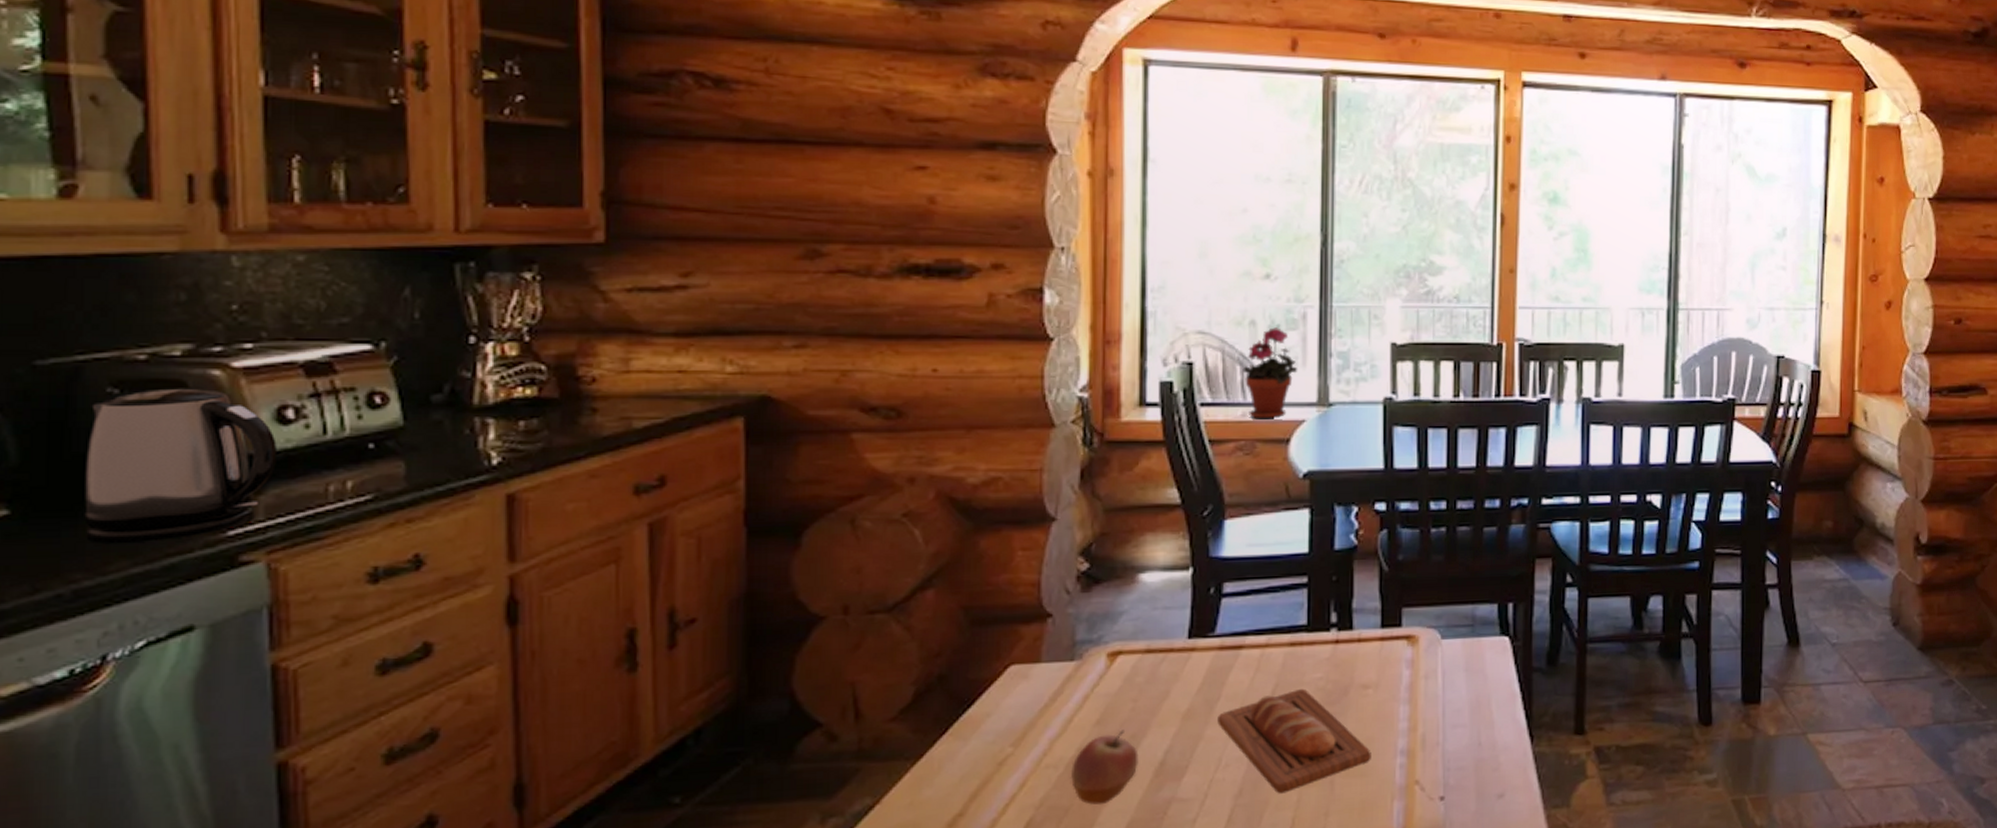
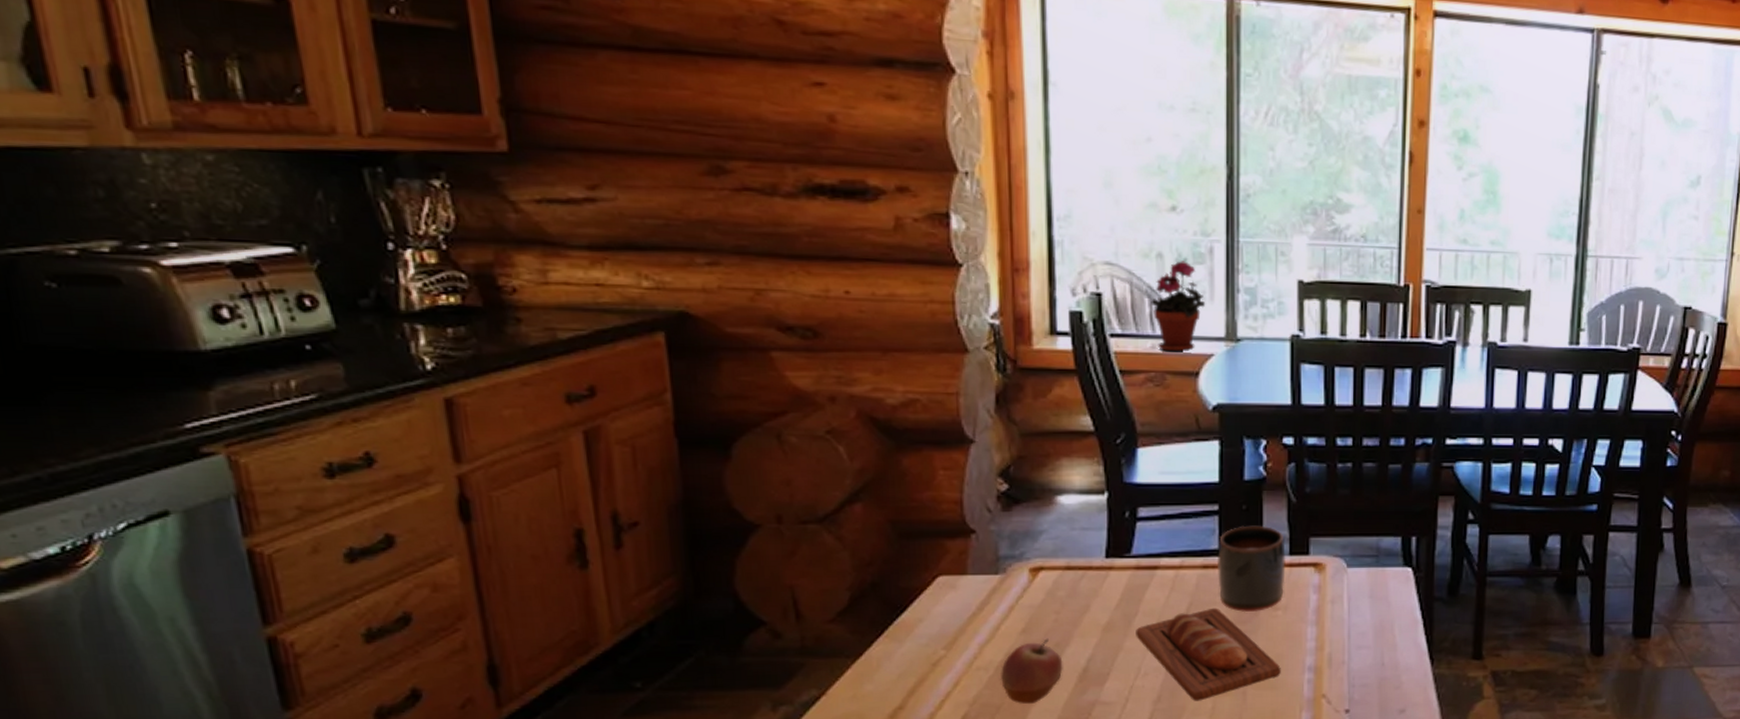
kettle: present [84,388,277,545] -> none [34,284,220,433]
mug: none [1304,597,1377,693] -> present [1216,525,1286,613]

